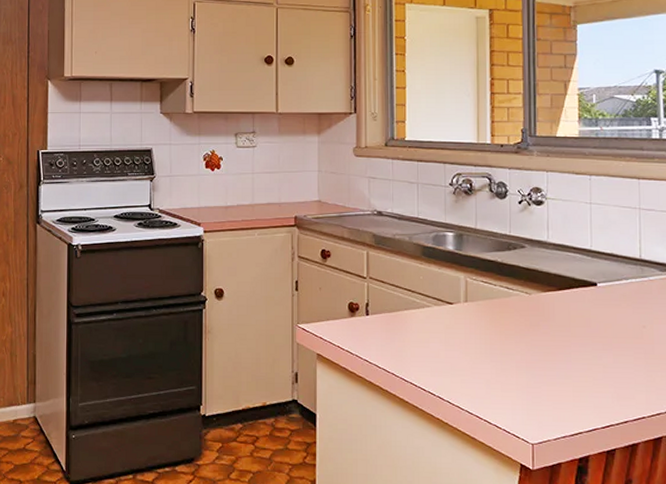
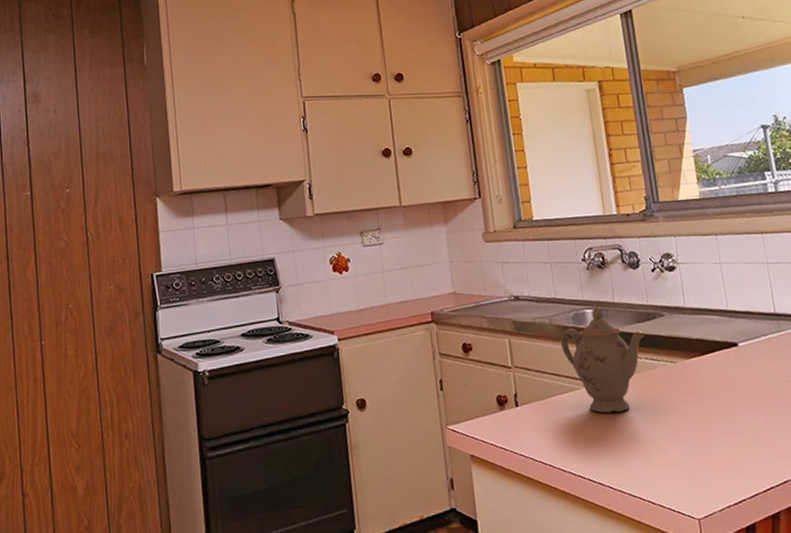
teapot: none [417,231,503,334] -> present [560,307,645,414]

